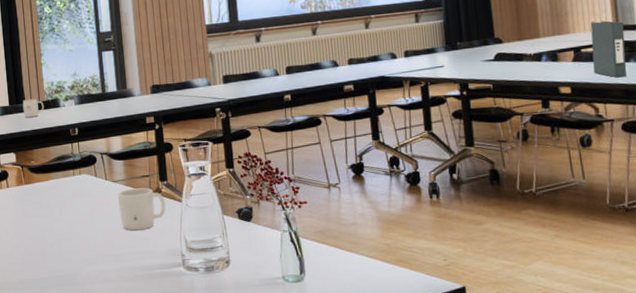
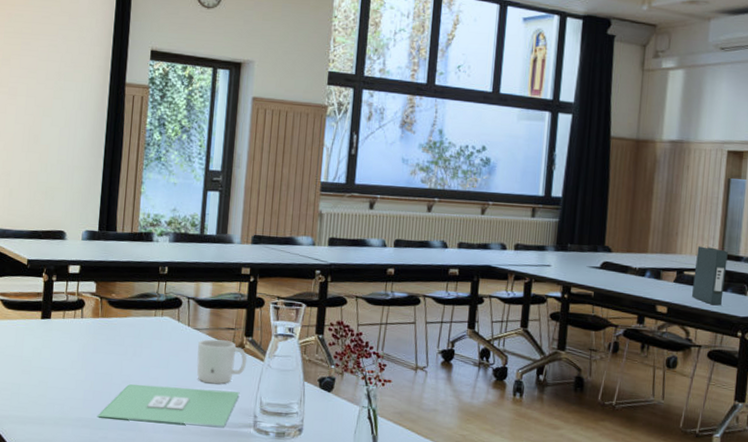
mug: present [22,98,44,118] -> none [112,227,136,248]
papers: none [36,234,165,278] -> present [97,384,240,426]

